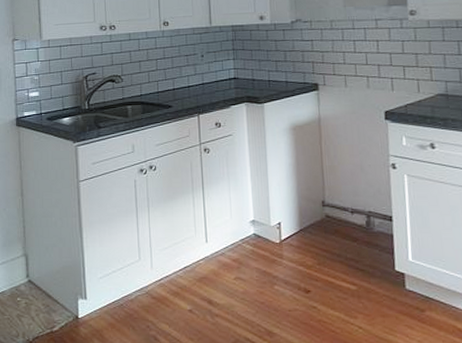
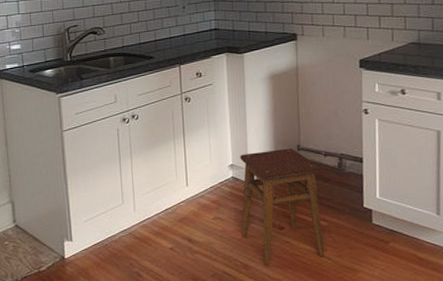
stool: none [262,204,354,333] -> present [240,148,324,266]

